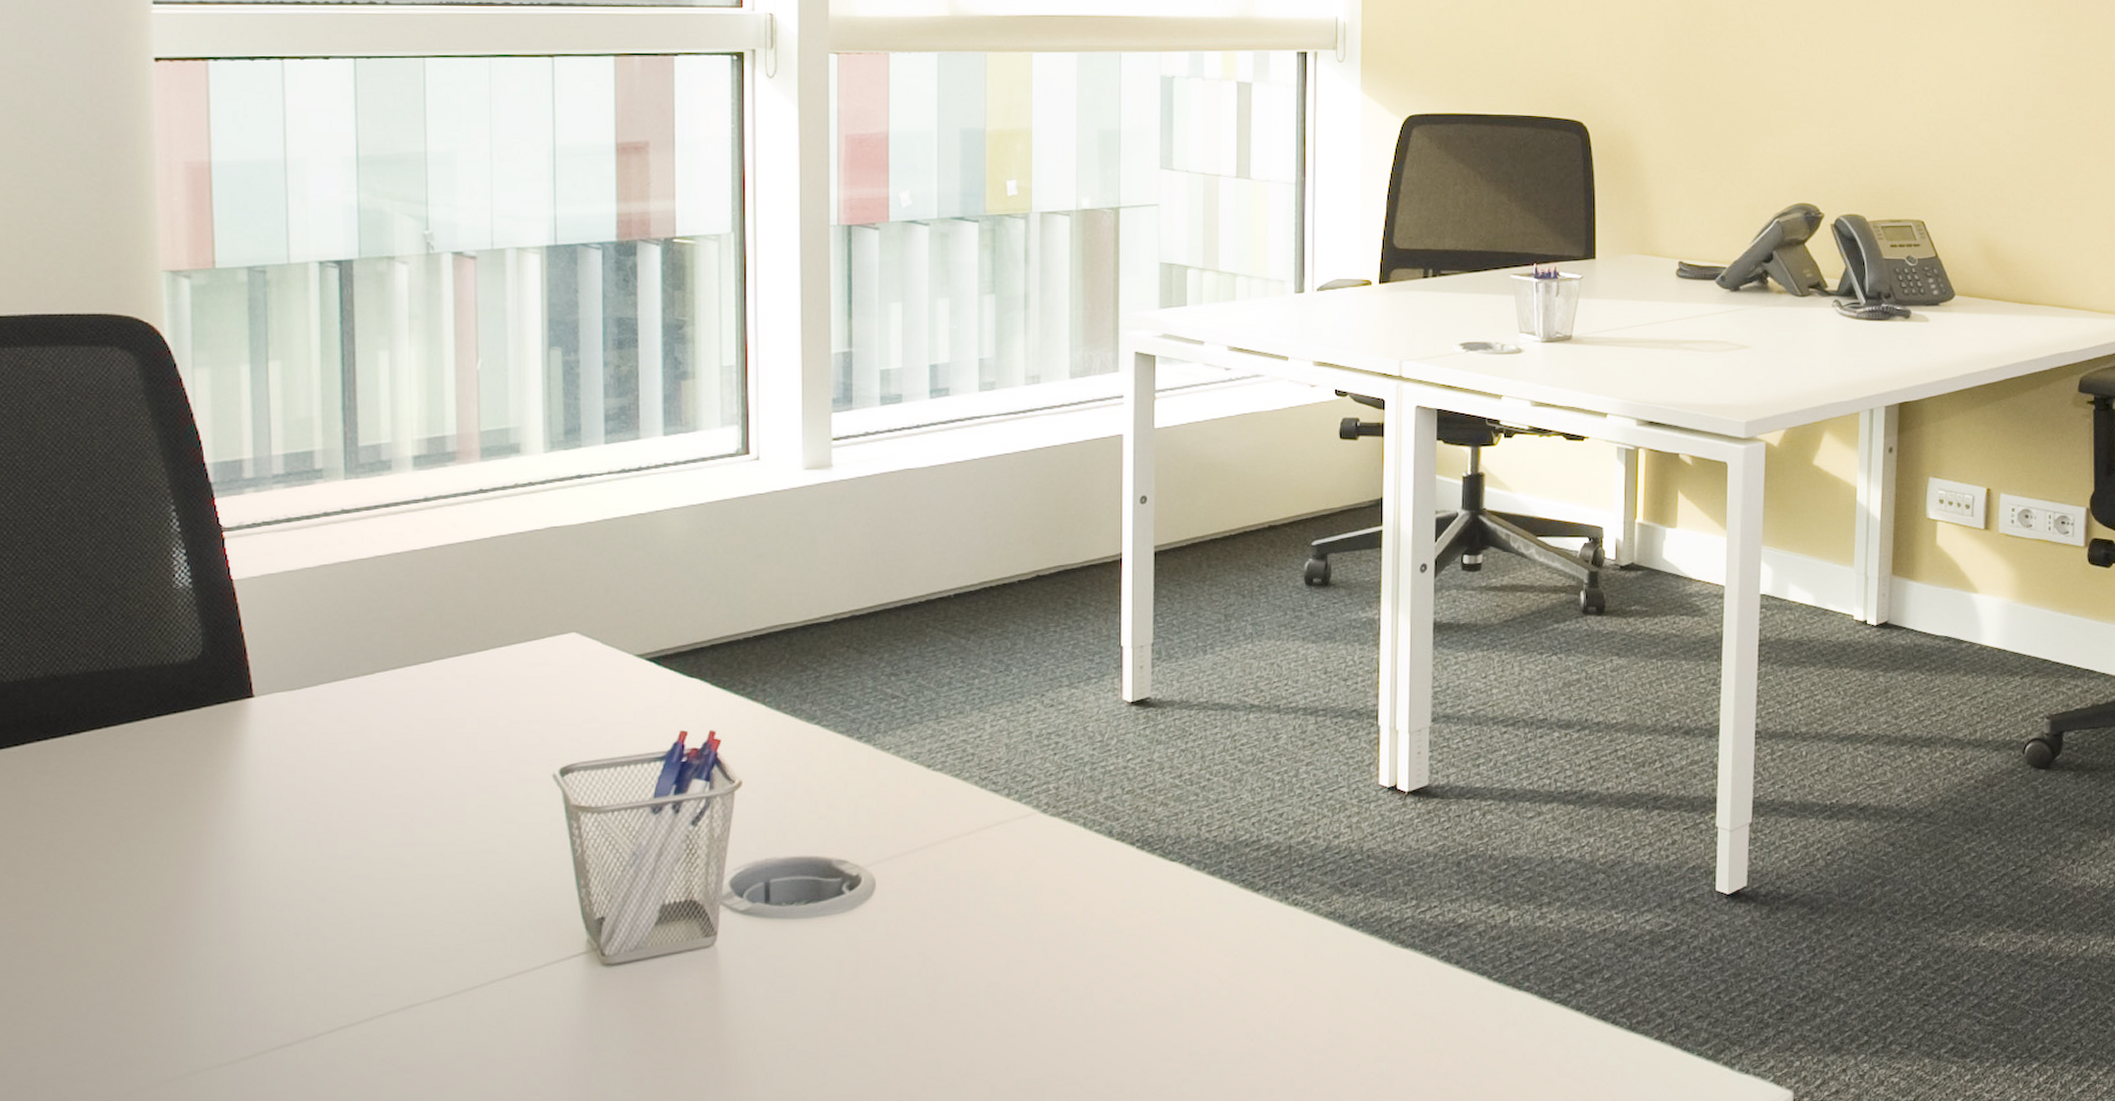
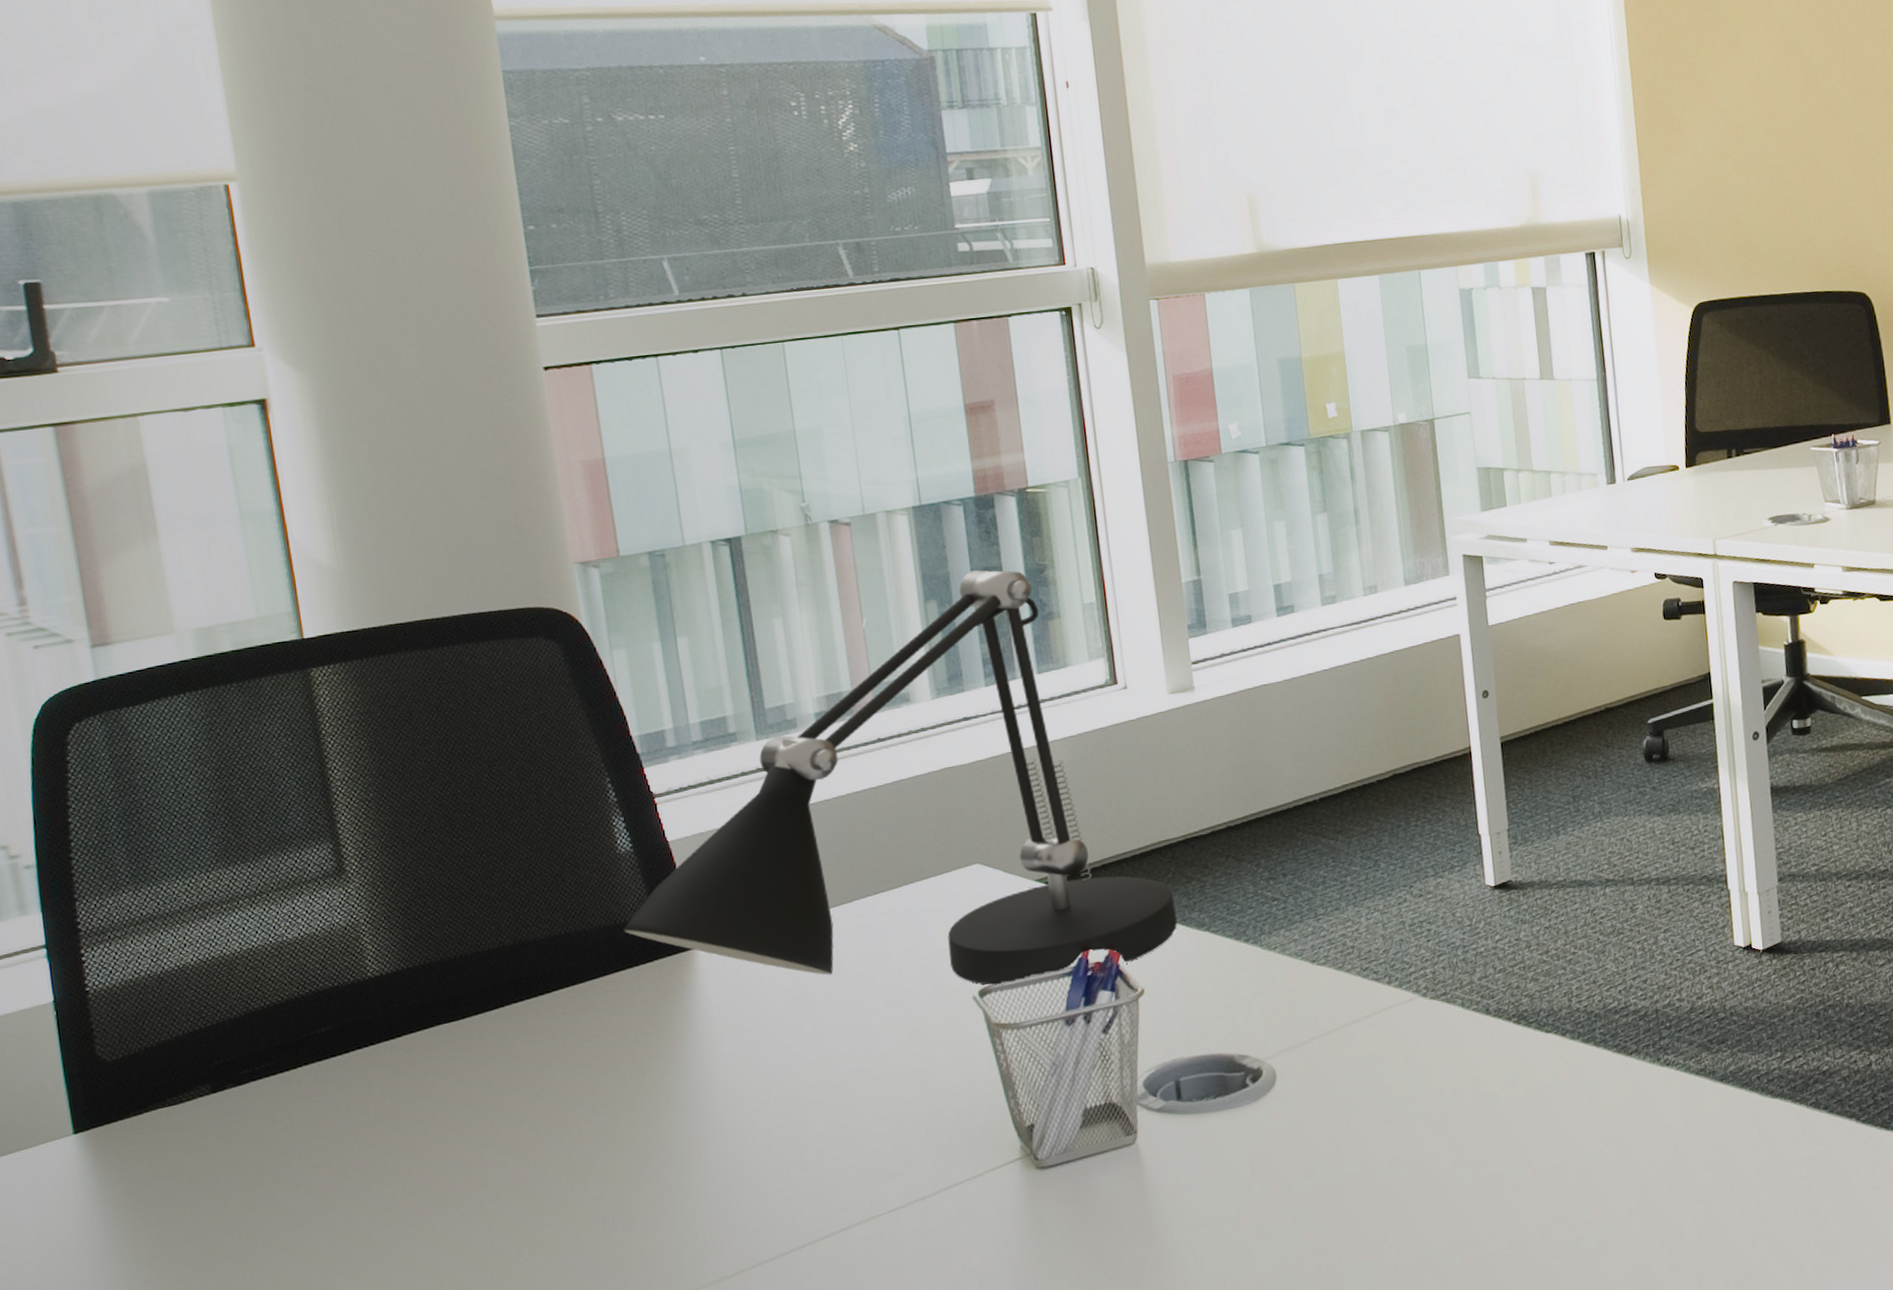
desk lamp: none [170,320,787,765] -> present [623,570,1178,986]

